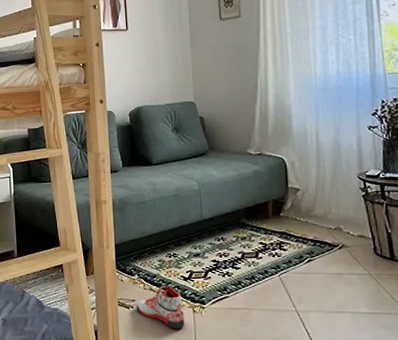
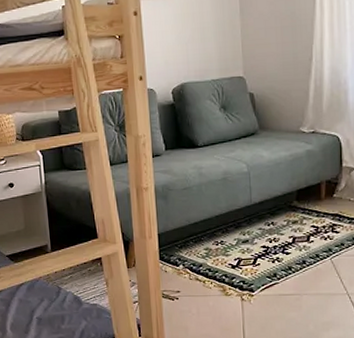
sneaker: present [136,286,185,329] -> none [181,275,233,319]

